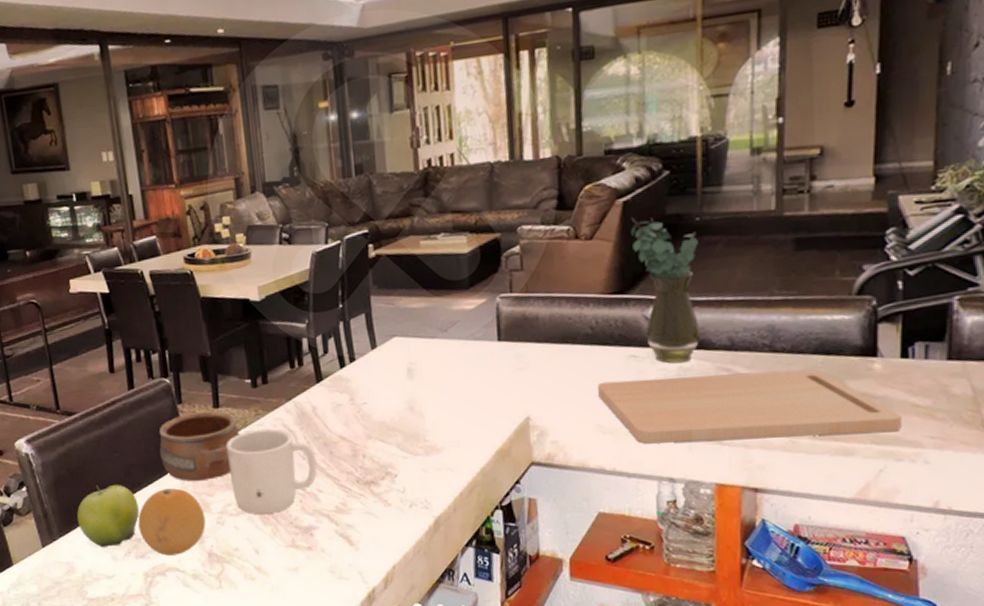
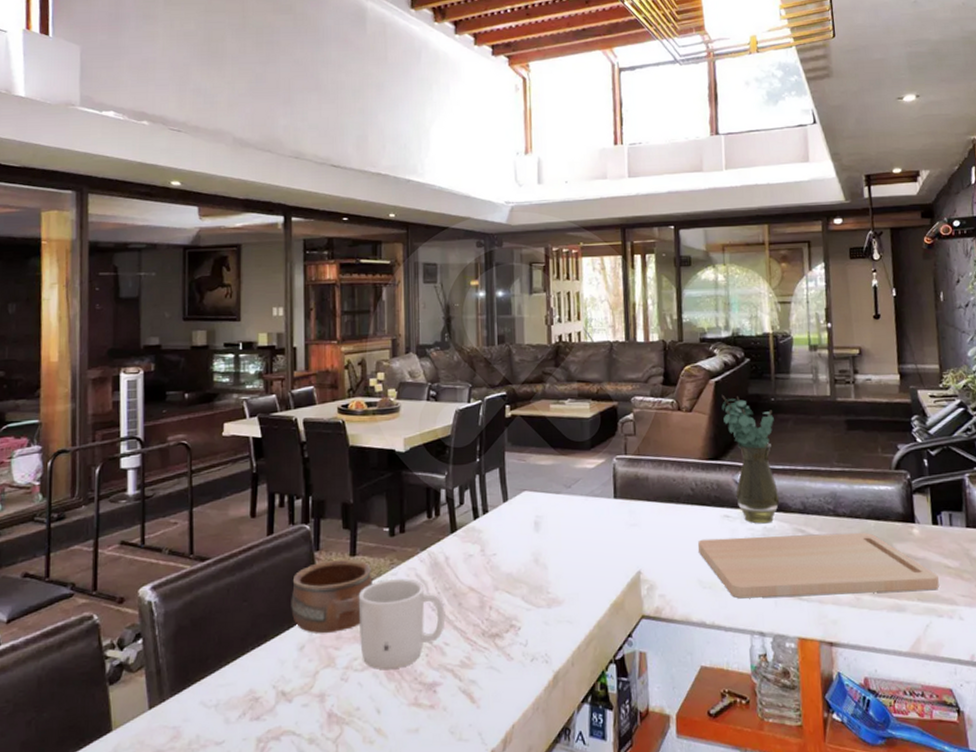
fruit: present [76,484,140,547] -> none [192,636,261,708]
fruit: present [138,488,206,556] -> none [258,641,329,717]

